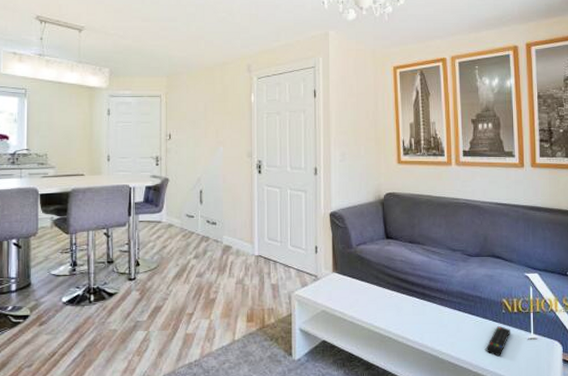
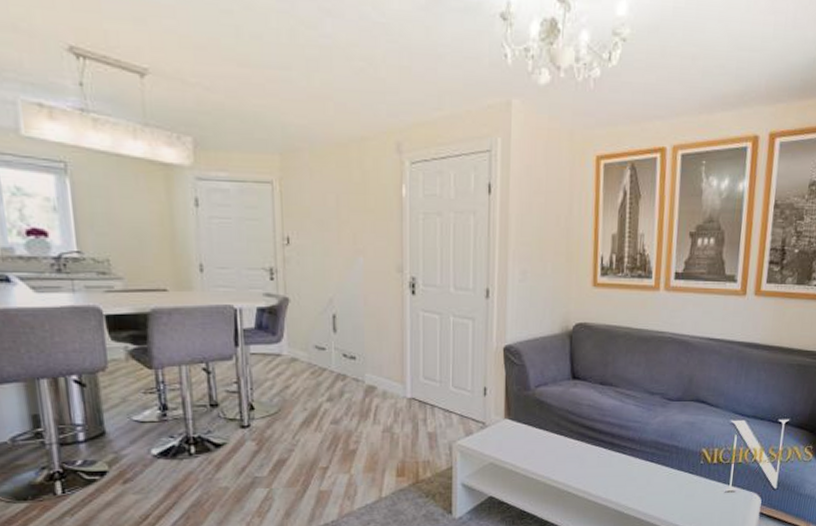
remote control: present [485,326,511,357] -> none [677,478,708,511]

